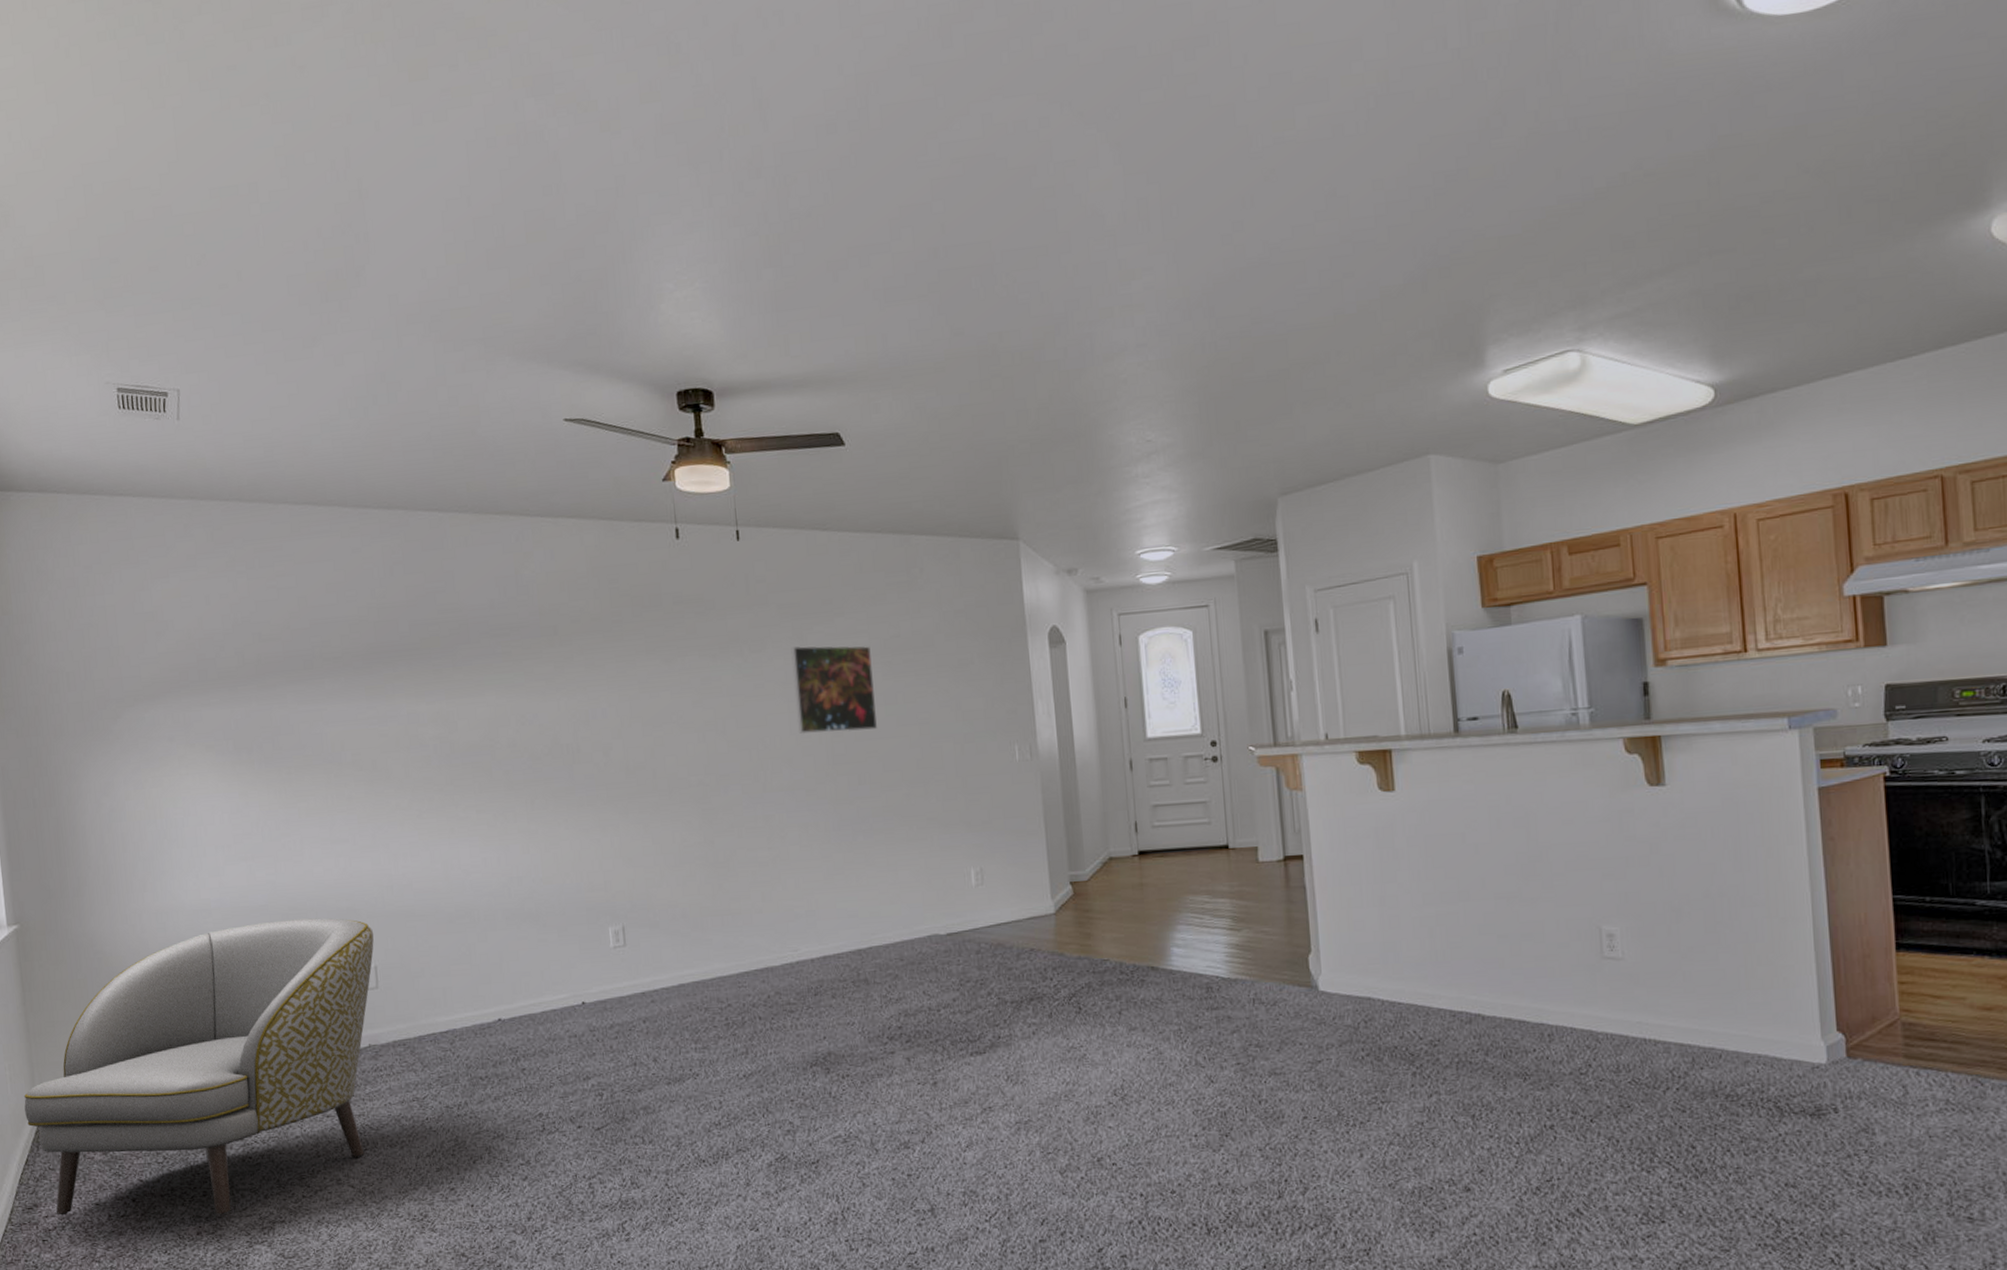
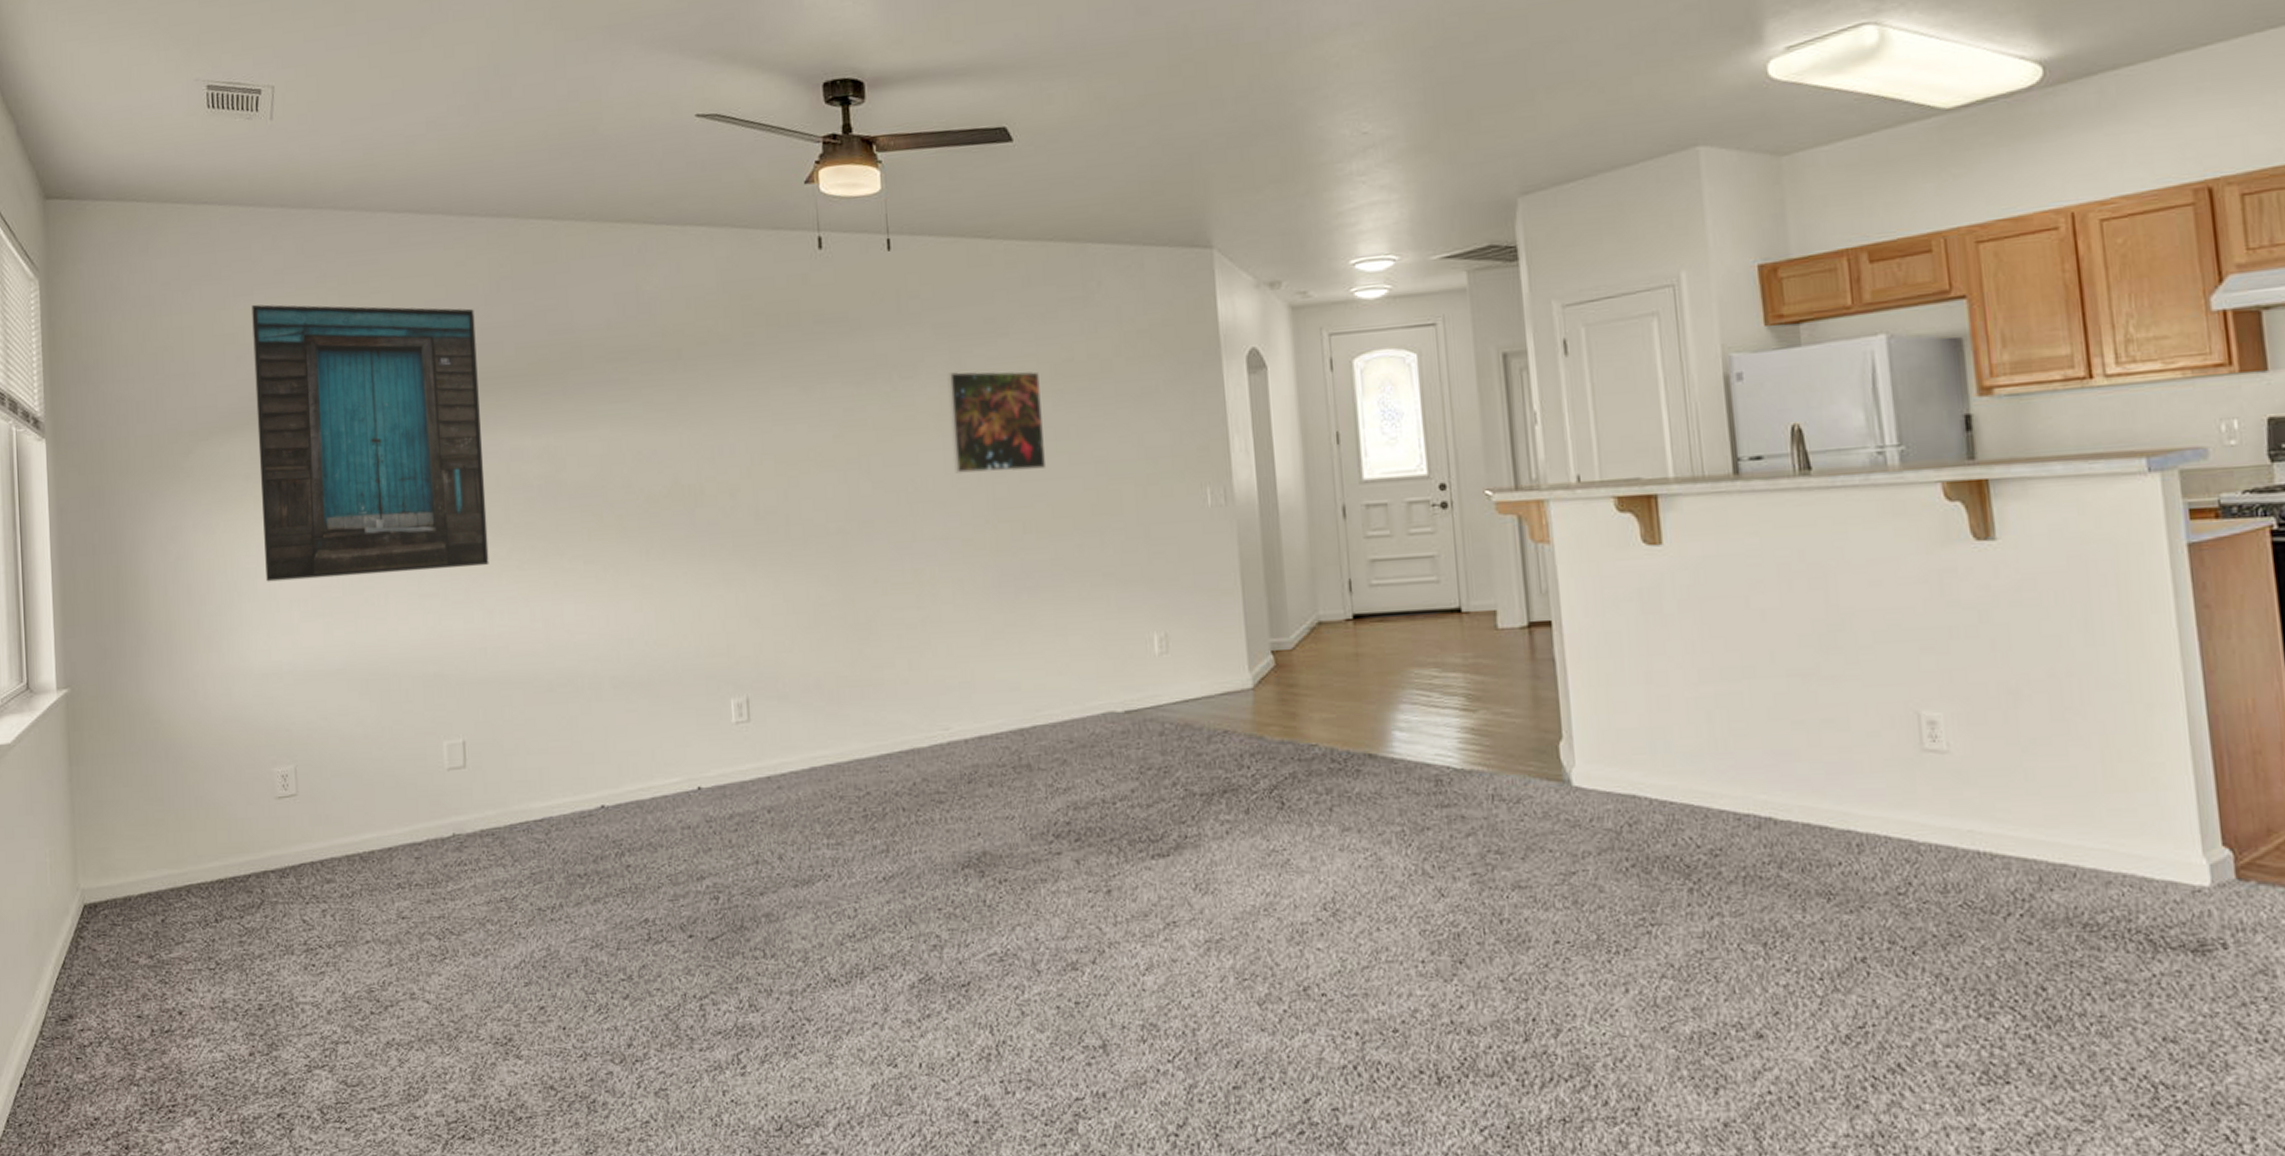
armchair: present [23,918,374,1216] -> none [64,684,463,1033]
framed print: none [168,586,392,831] -> present [252,304,489,582]

